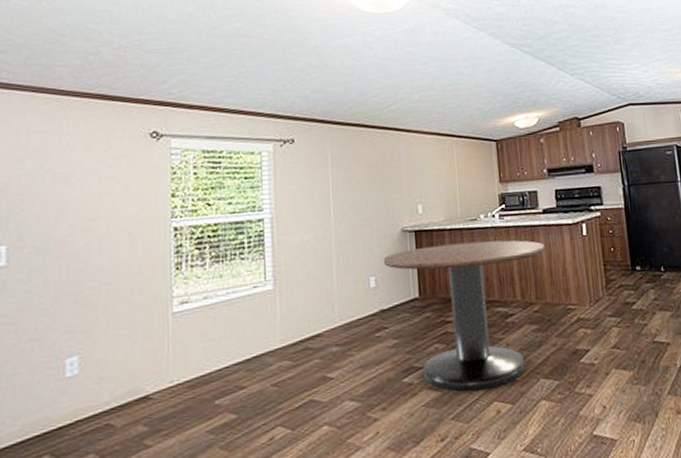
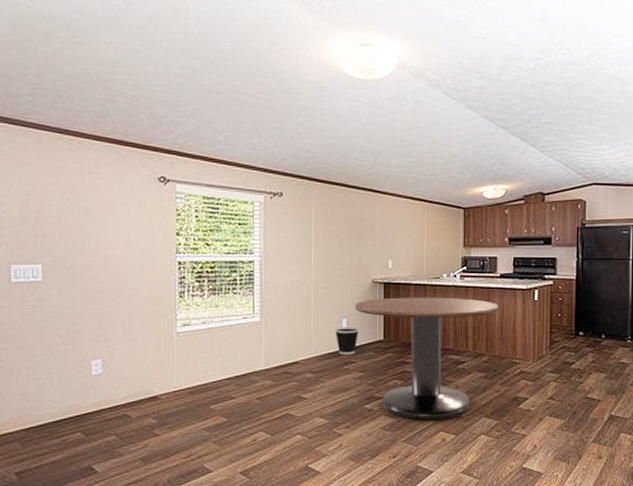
wastebasket: none [361,285,391,320] -> present [334,327,360,355]

